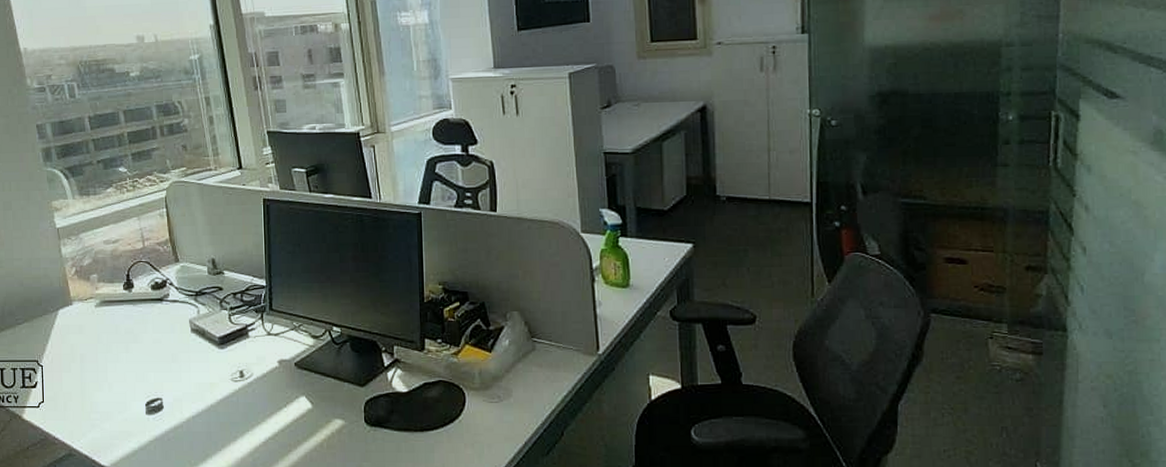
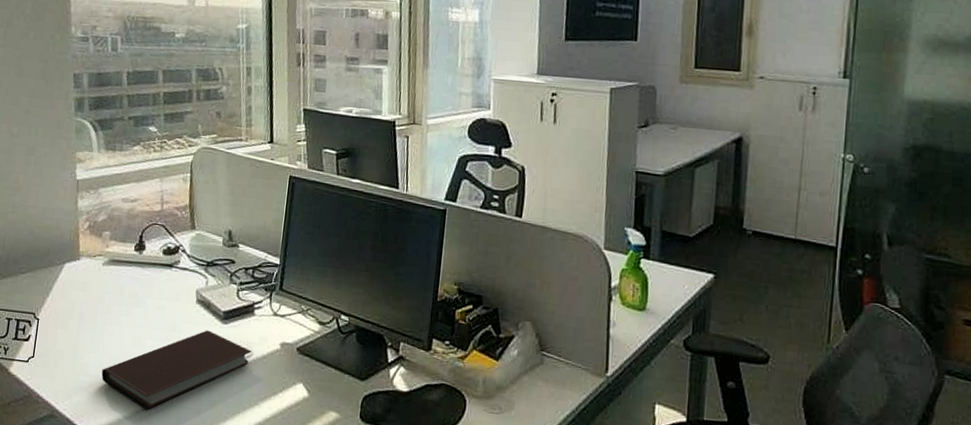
notebook: none [111,357,252,438] -> present [101,330,252,410]

